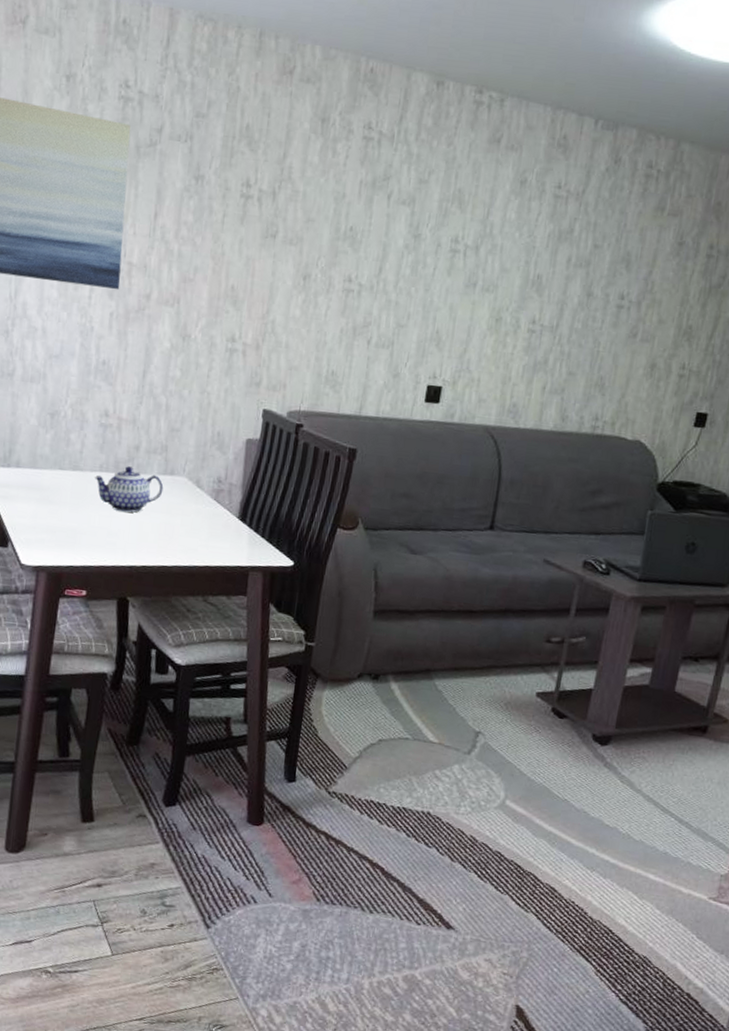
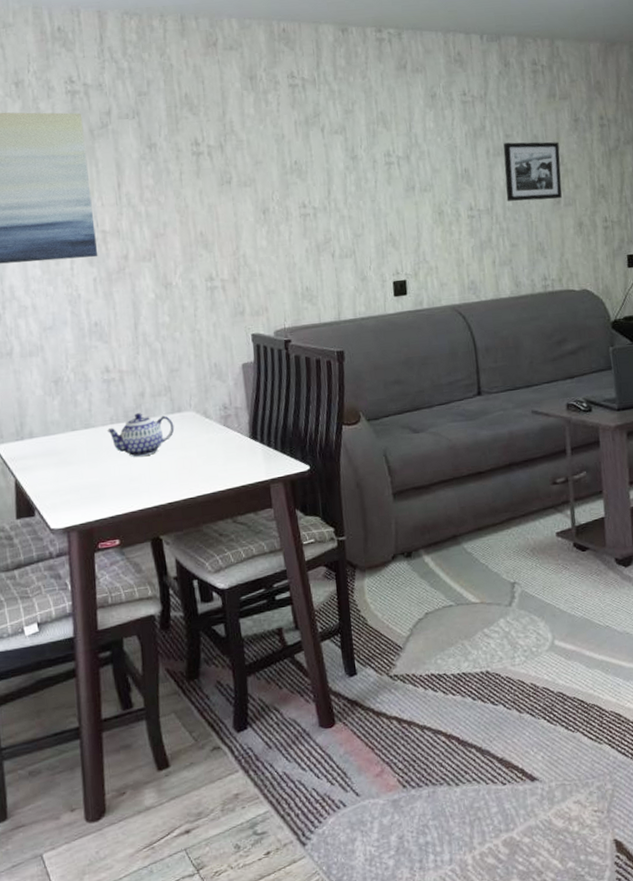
picture frame: none [576,254,654,332] -> present [503,142,562,201]

